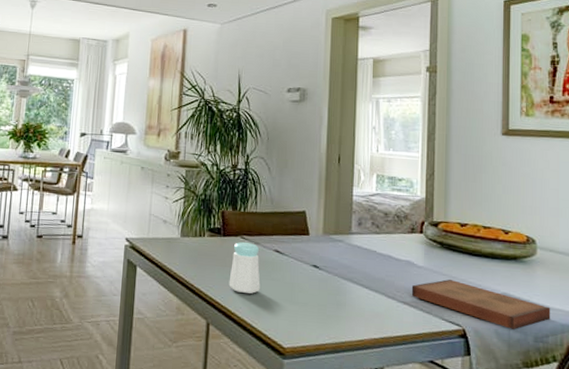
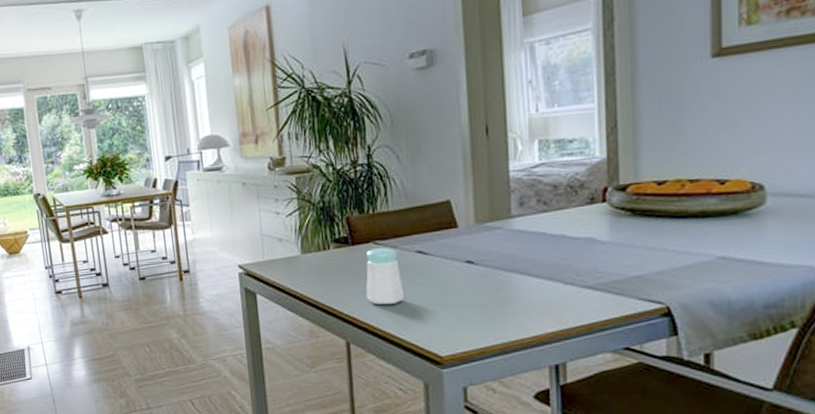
book: present [411,279,551,330] -> none [595,250,787,298]

